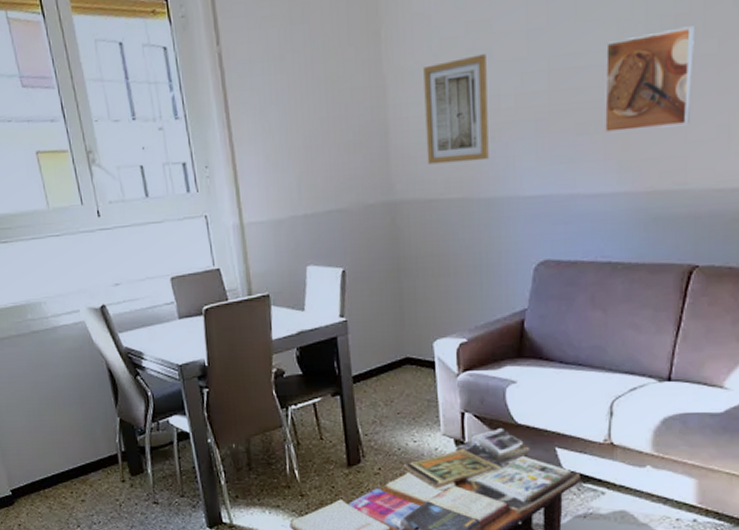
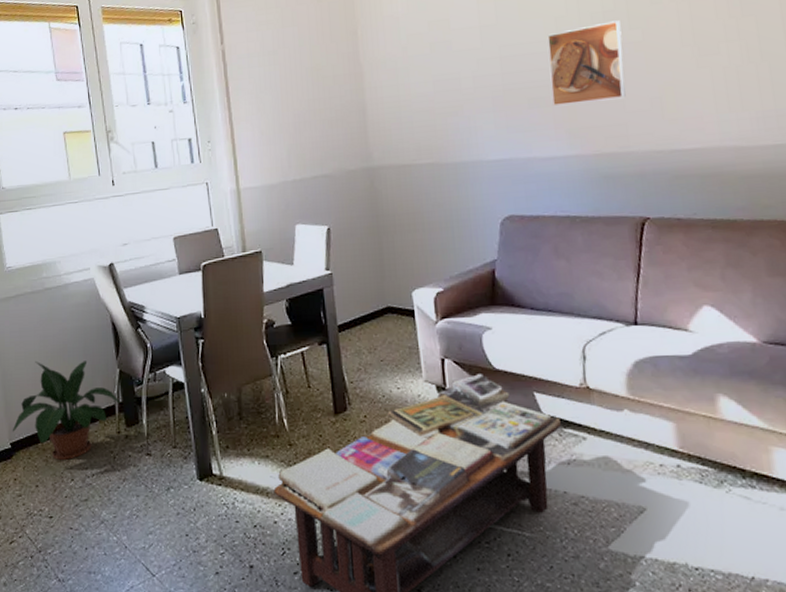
potted plant: none [11,409,123,507] -> present [12,361,120,460]
wall art: present [423,54,489,165] -> none [394,46,454,136]

